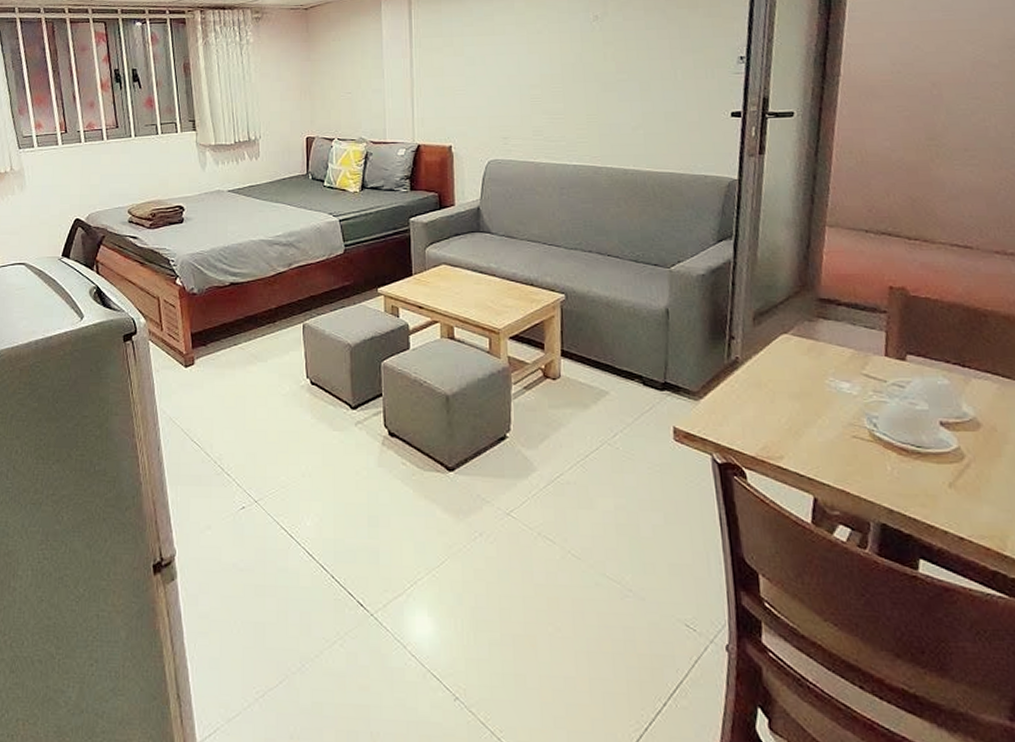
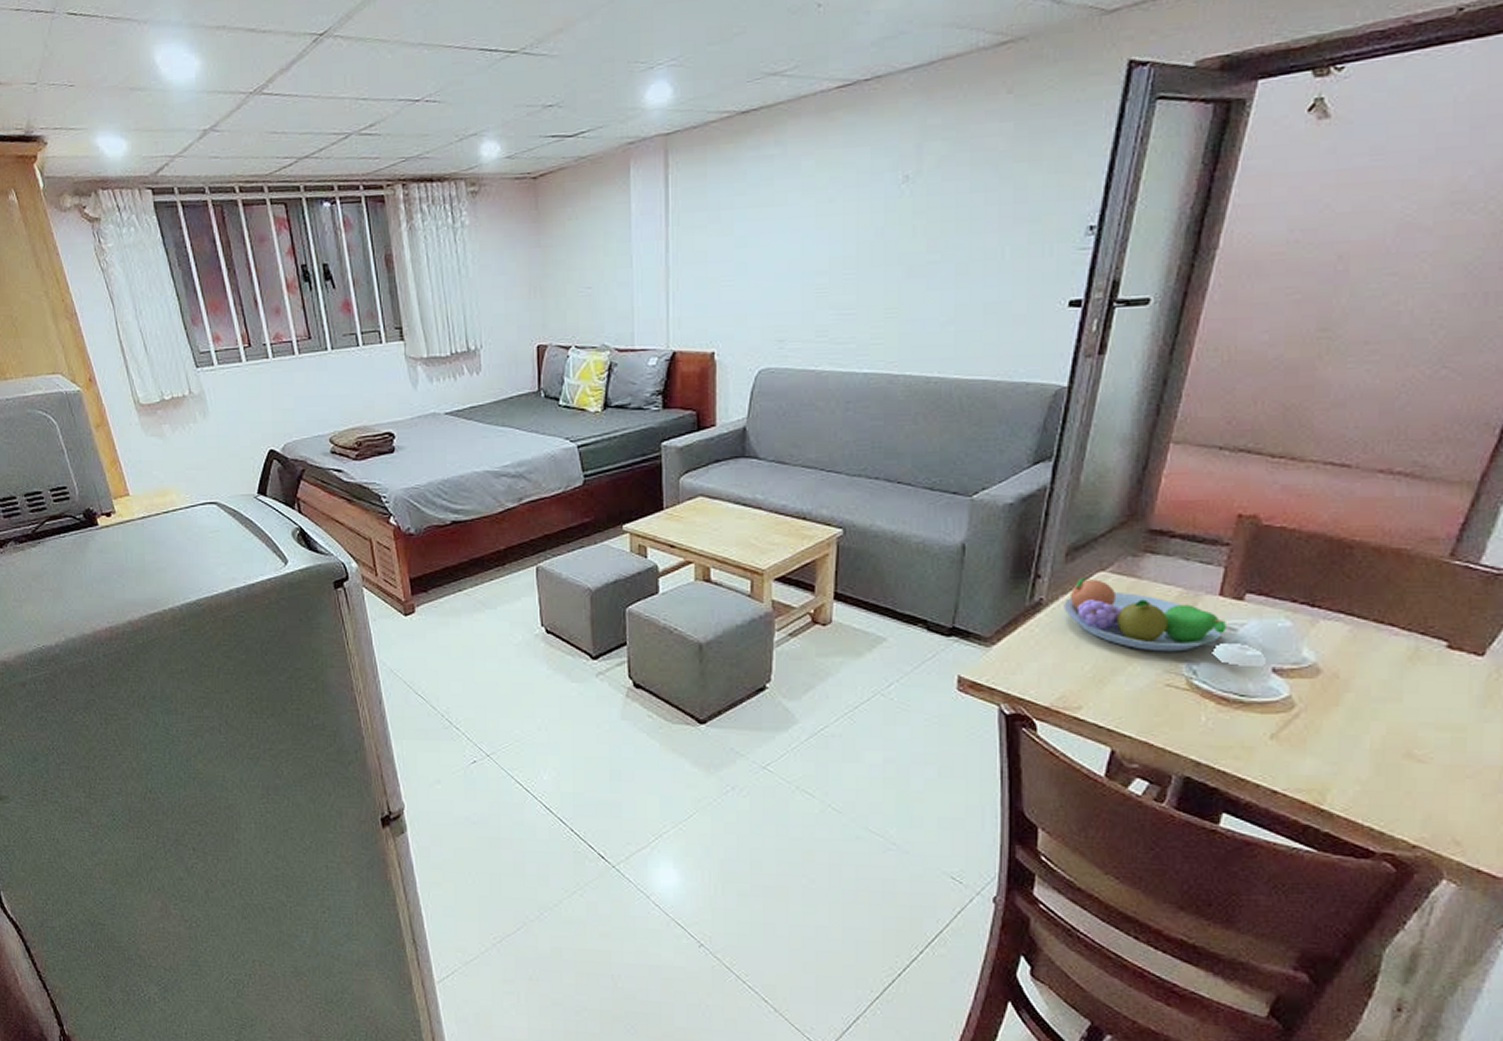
fruit bowl: none [756,339,895,406] -> present [1063,578,1226,652]

